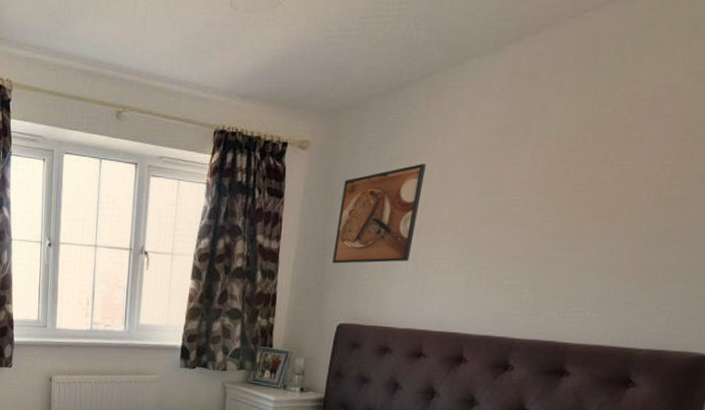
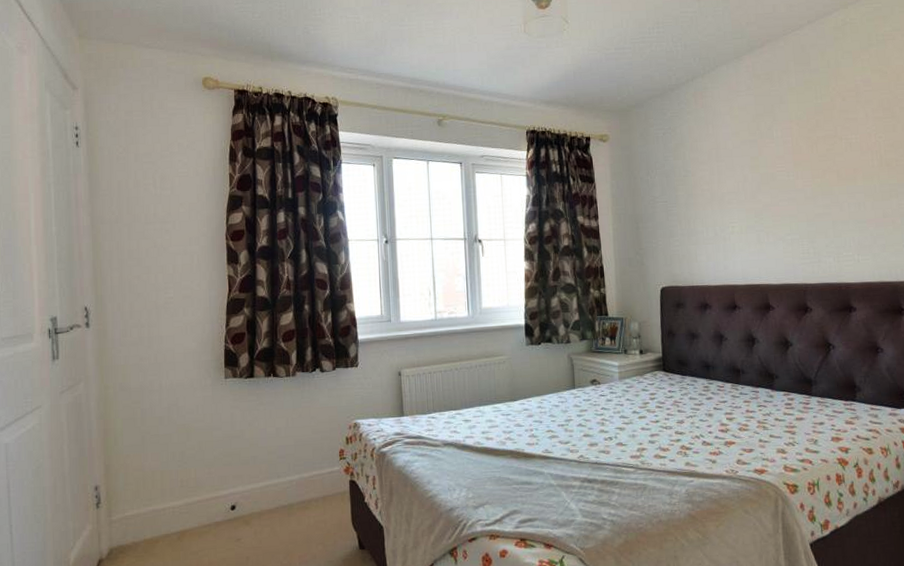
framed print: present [332,164,426,264] -> none [642,147,708,235]

